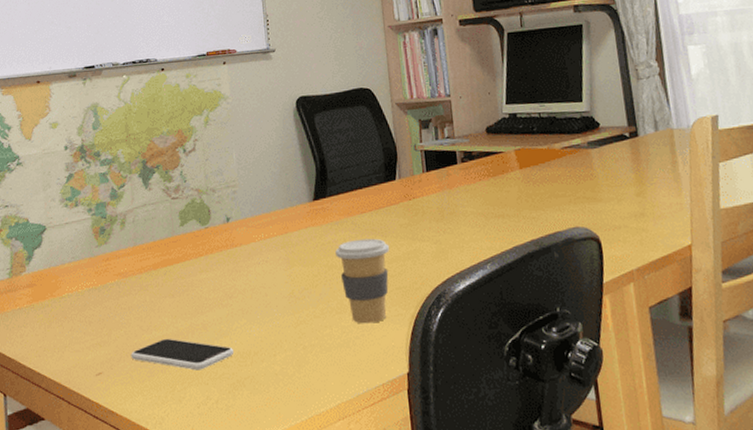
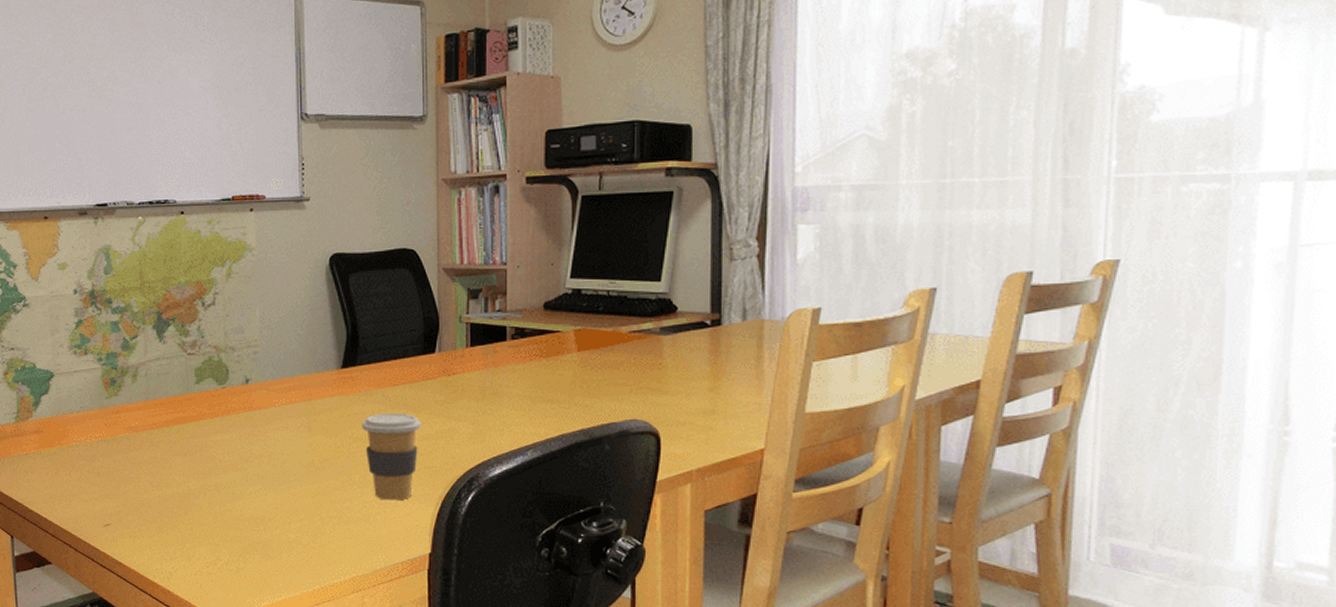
smartphone: present [131,338,235,371] -> none [140,496,247,531]

